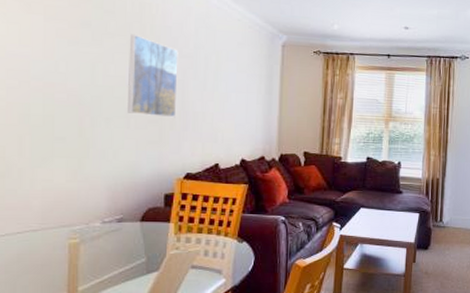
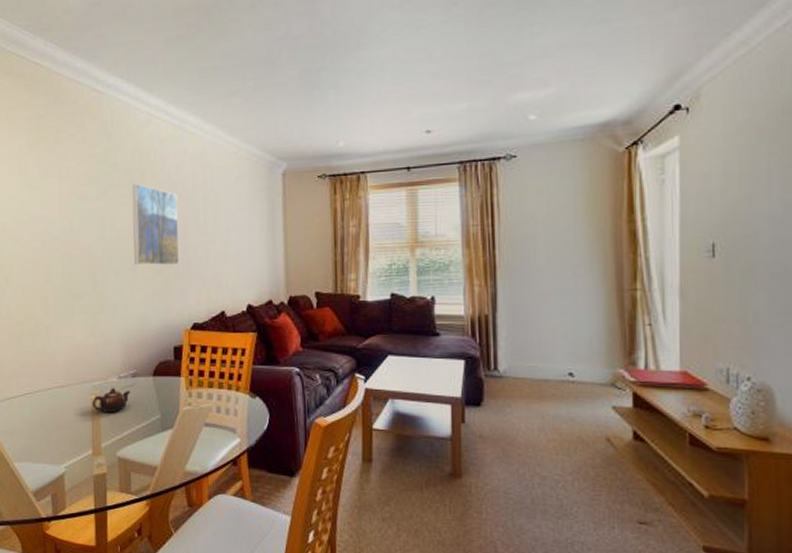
teapot: none [70,231,115,257] -> present [92,387,131,413]

